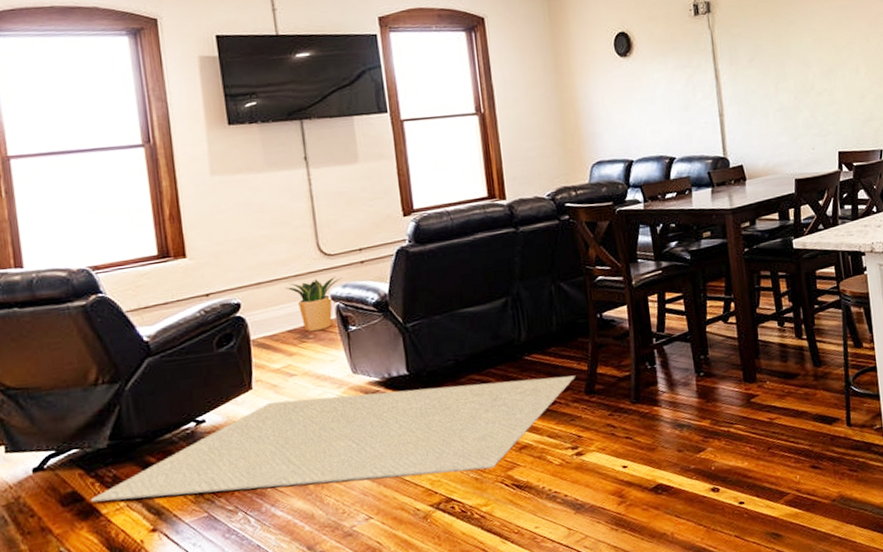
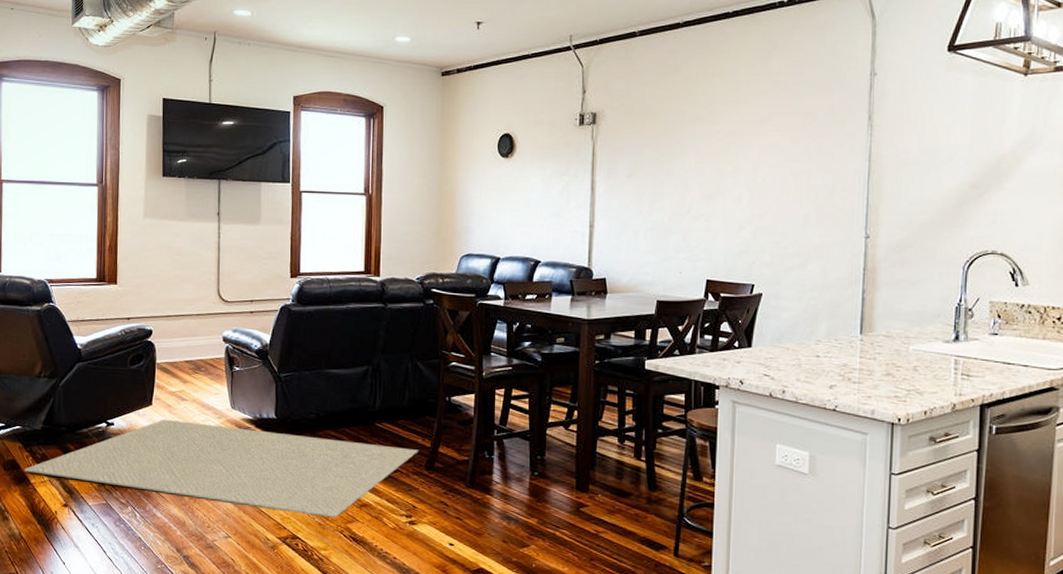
potted plant: present [285,277,343,332] -> none [188,319,234,366]

